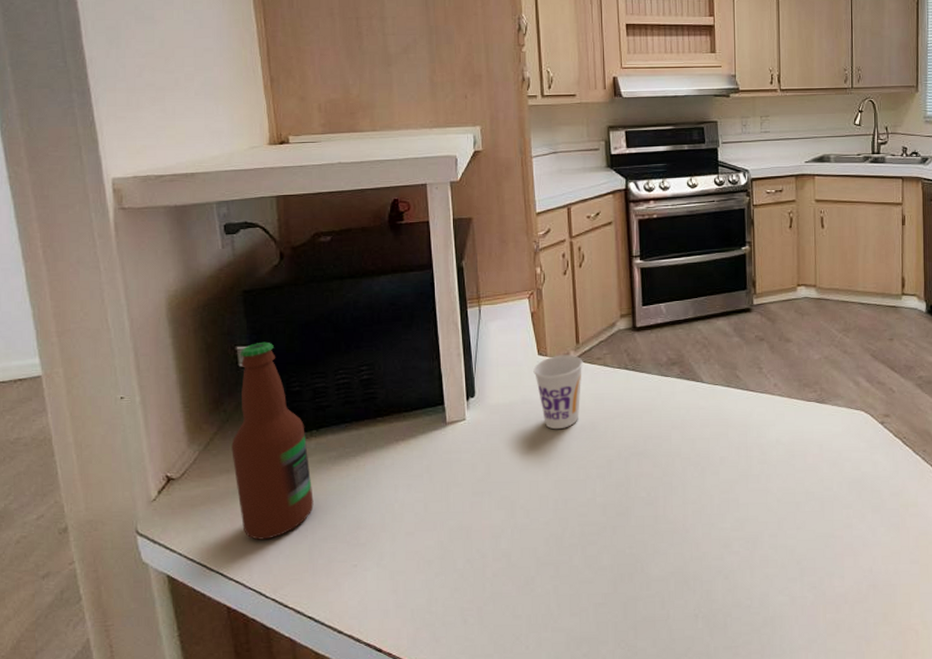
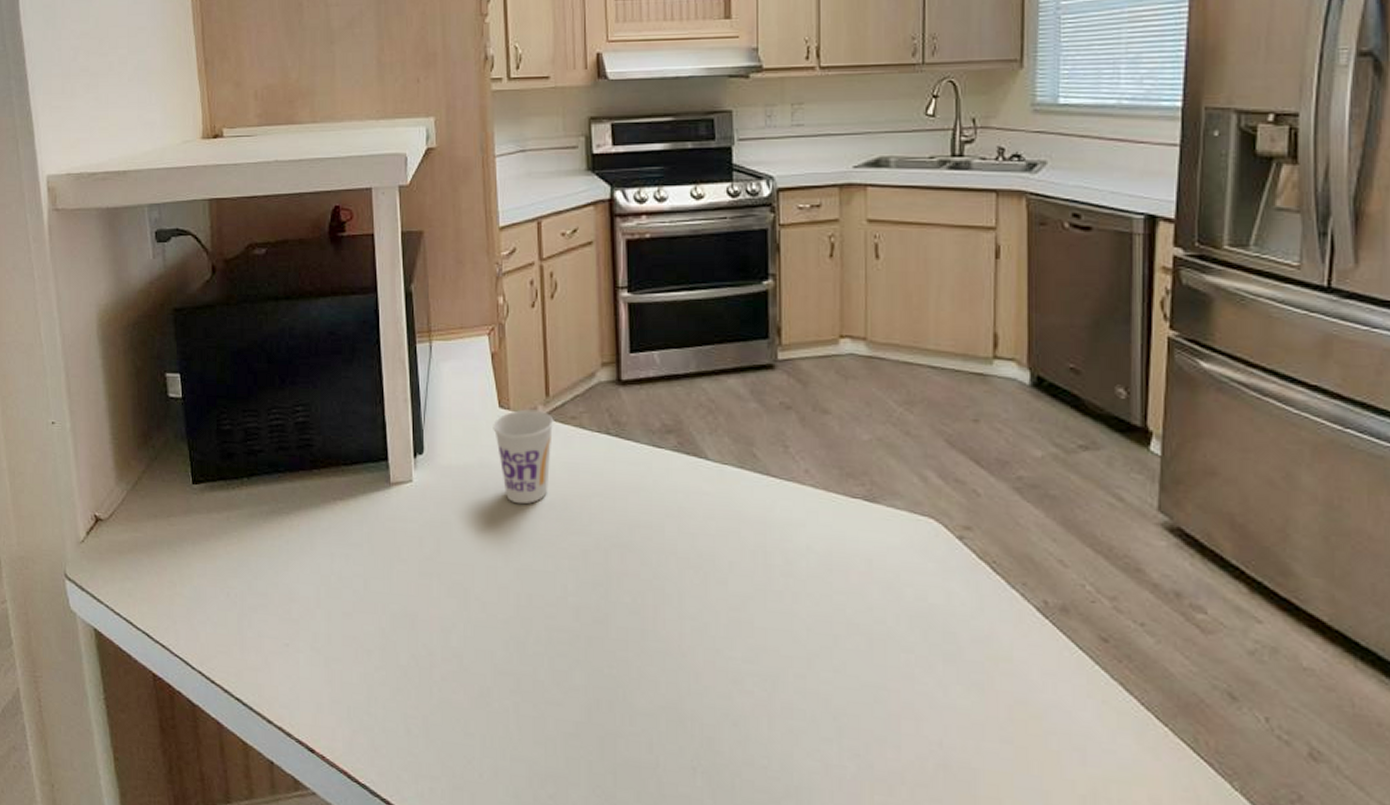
bottle: present [231,341,314,540] -> none [159,369,244,601]

